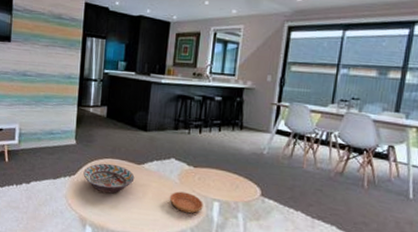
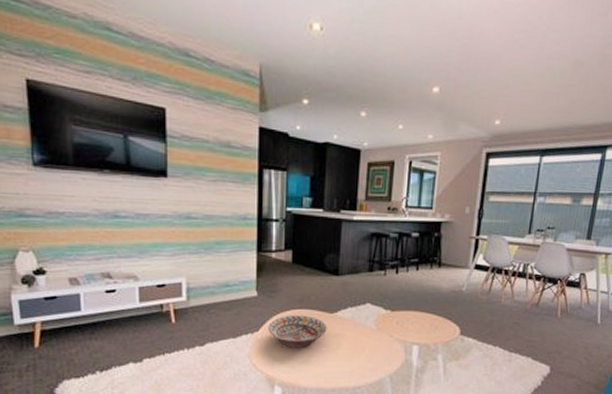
saucer: present [169,191,203,214] -> none [366,338,402,361]

